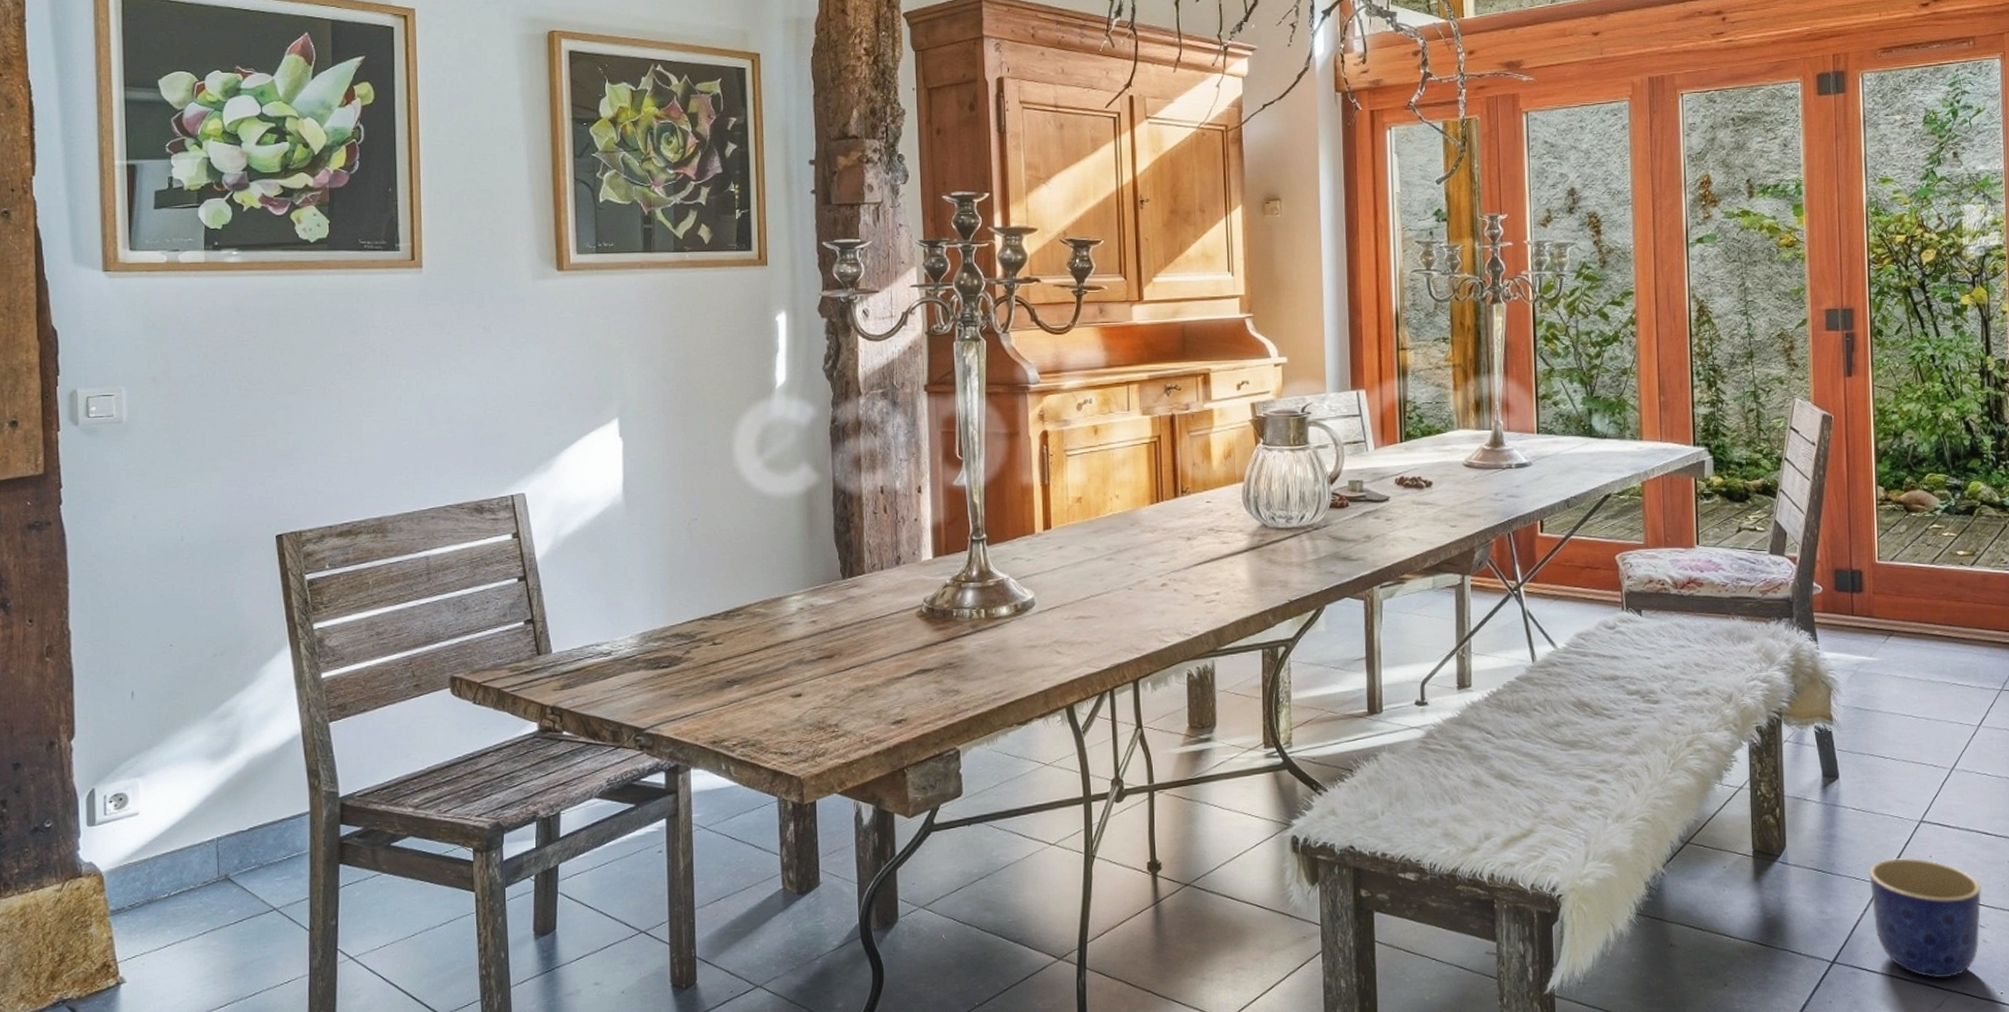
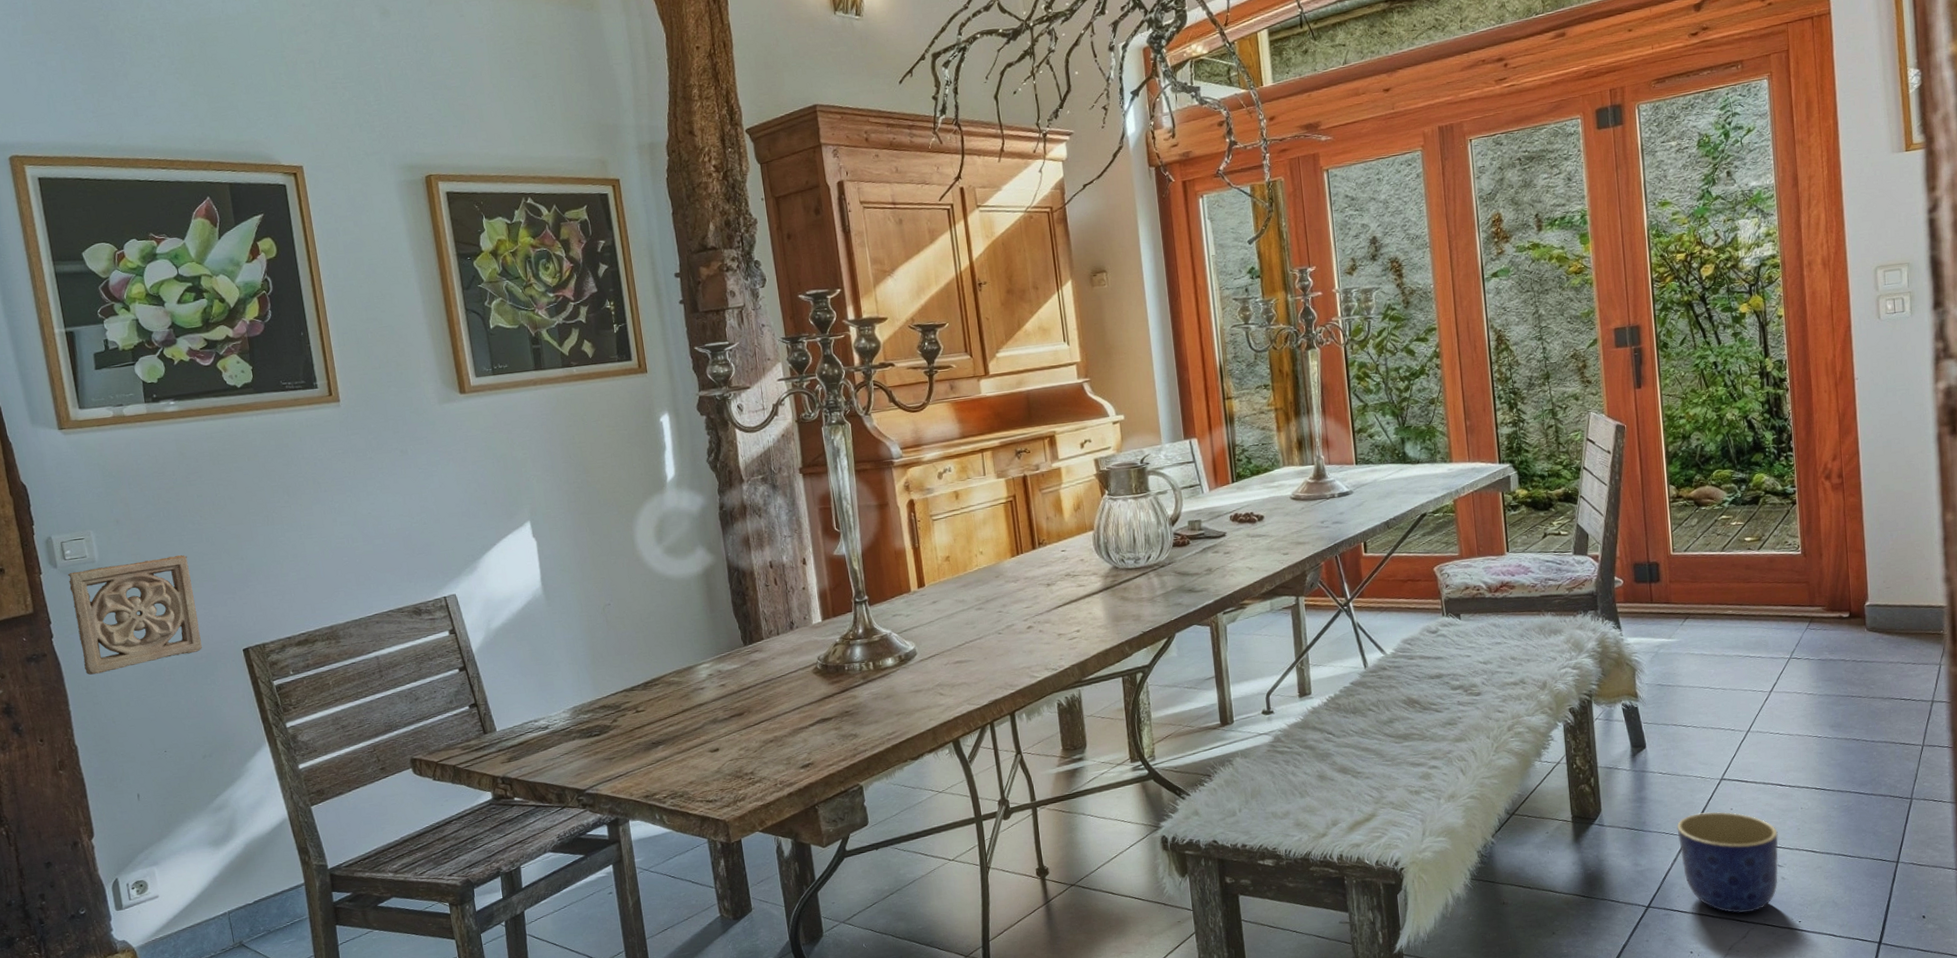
wall ornament: none [88,422,230,550] -> present [67,555,202,675]

